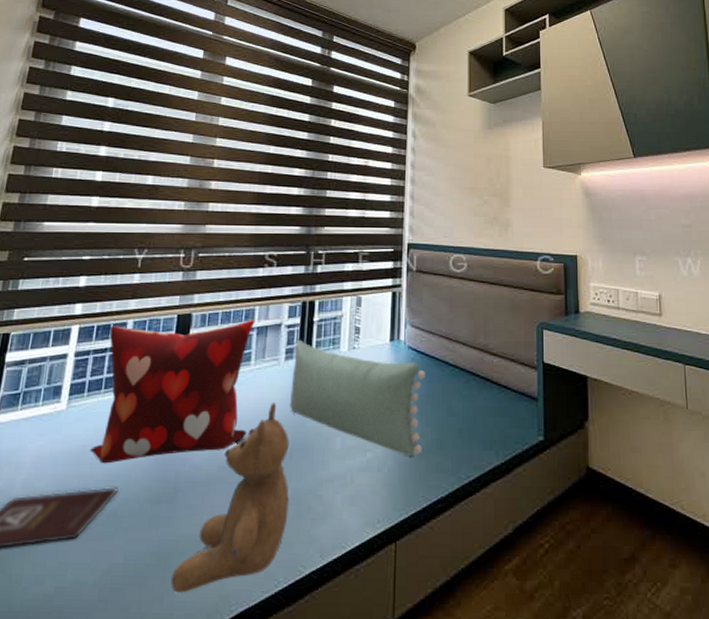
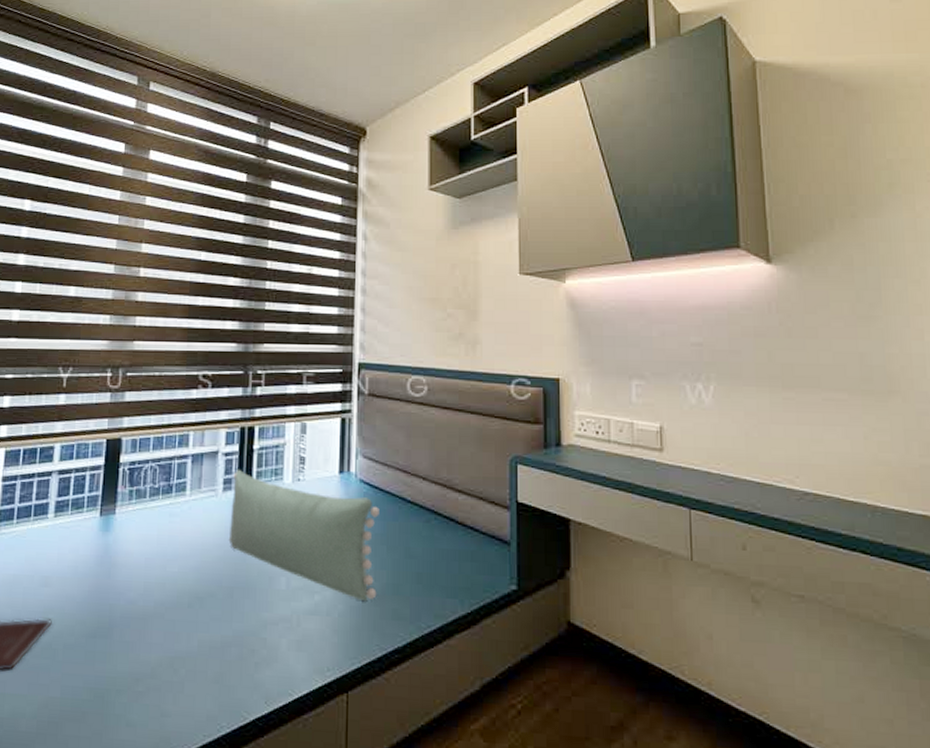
decorative pillow: present [89,320,255,464] -> none [21,446,190,595]
teddy bear: present [170,401,290,593] -> none [109,536,231,731]

